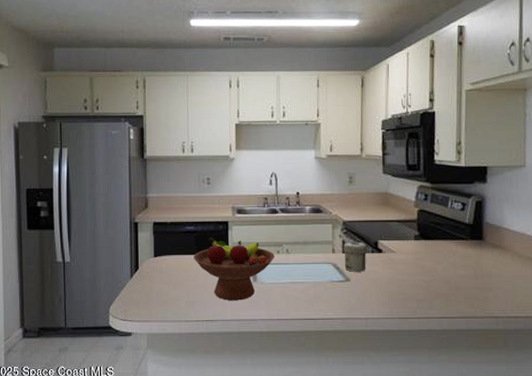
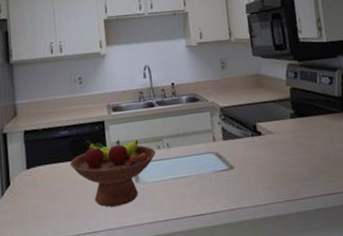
jar: present [343,242,367,272] -> none [223,126,248,159]

